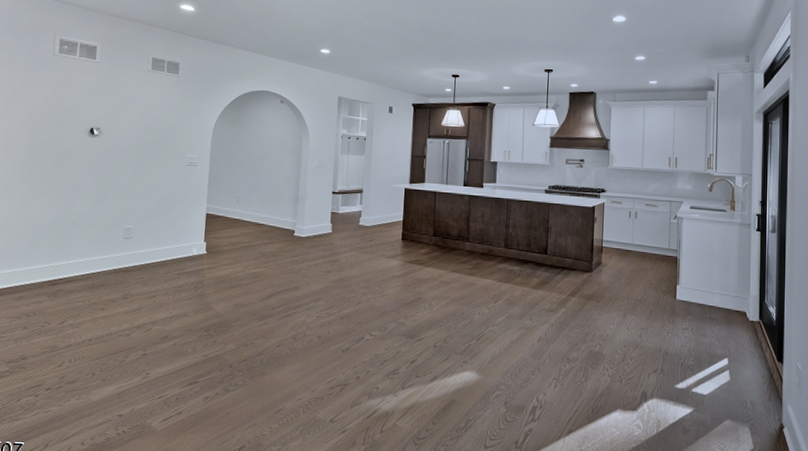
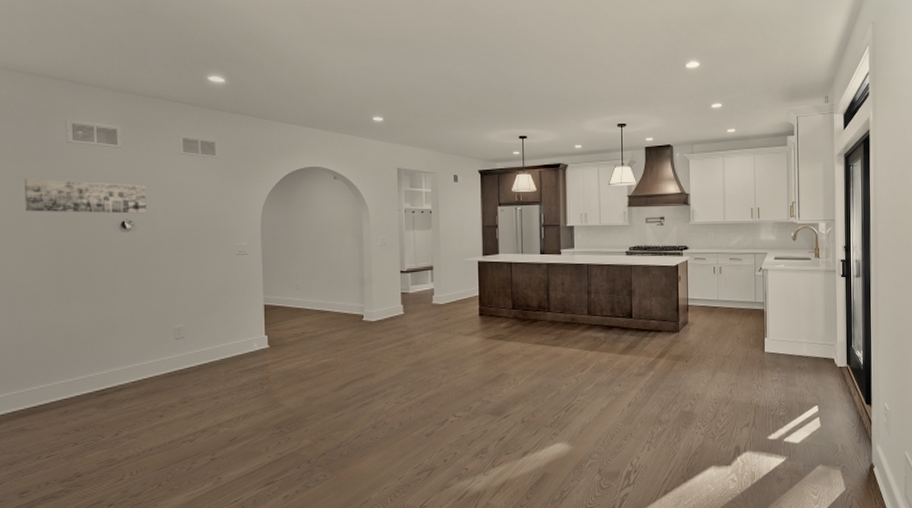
wall art: none [11,83,116,122] -> present [25,178,147,214]

